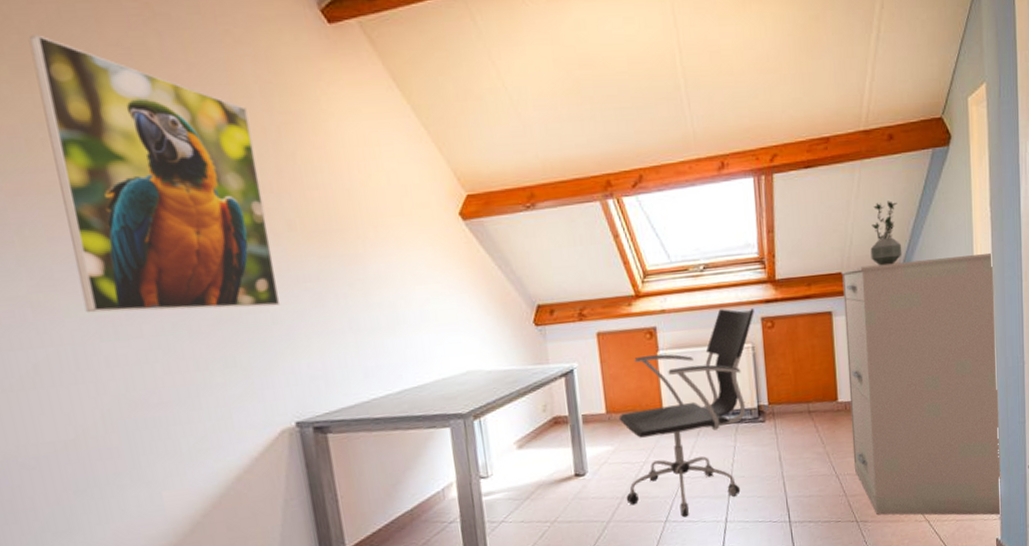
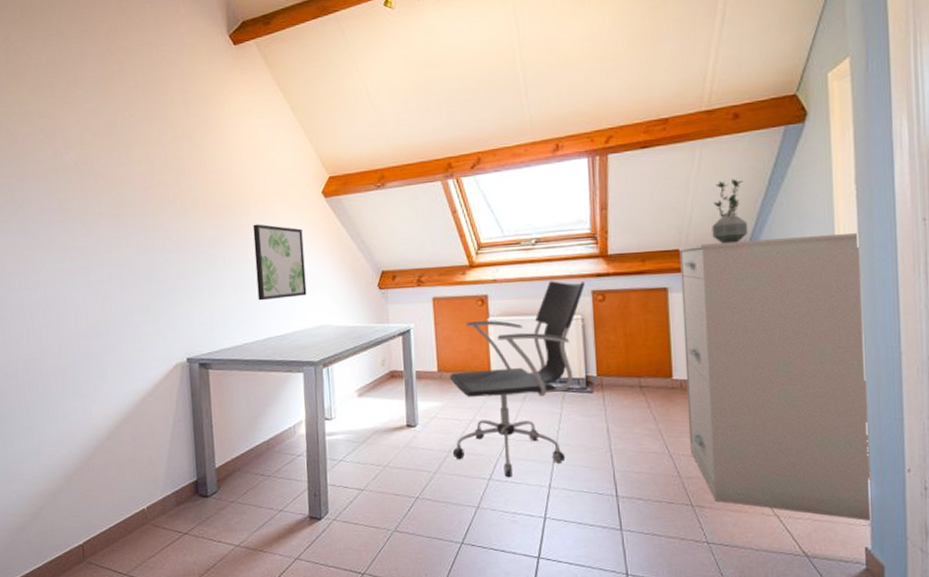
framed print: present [28,34,281,313] -> none [40,67,184,265]
wall art: none [372,252,449,347] -> present [253,224,307,301]

